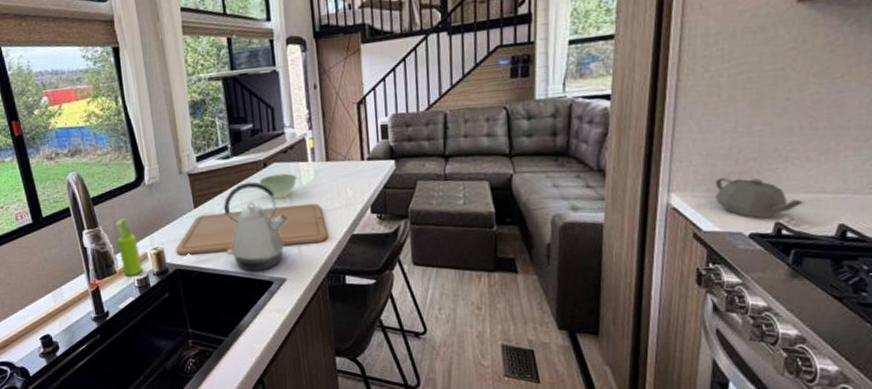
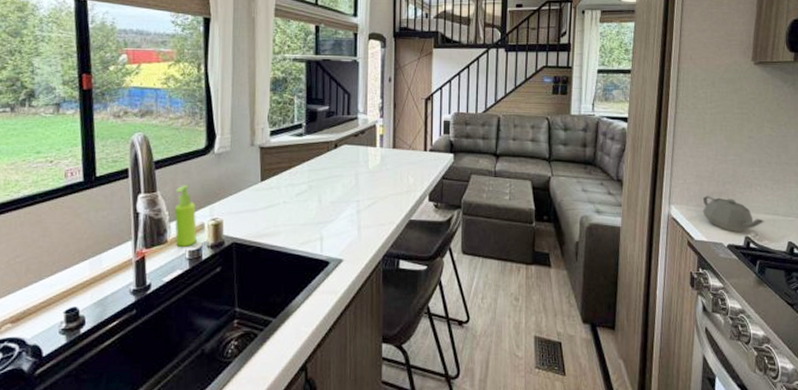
chopping board: present [175,203,328,255] -> none [235,186,387,228]
kettle: present [223,181,288,271] -> none [287,160,352,249]
bowl: present [259,173,297,199] -> none [329,156,364,180]

